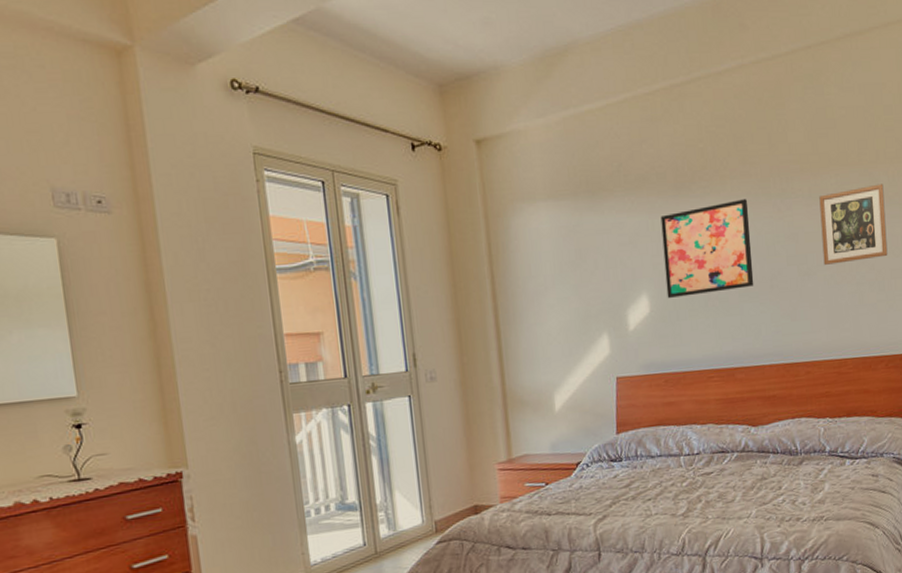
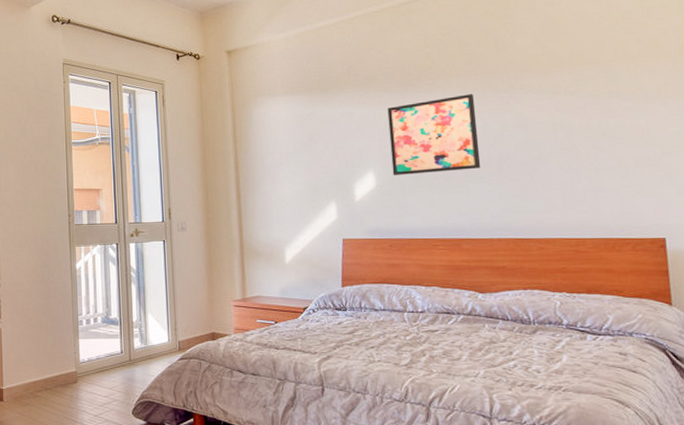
picture frame: present [819,183,888,265] -> none [550,80,632,152]

